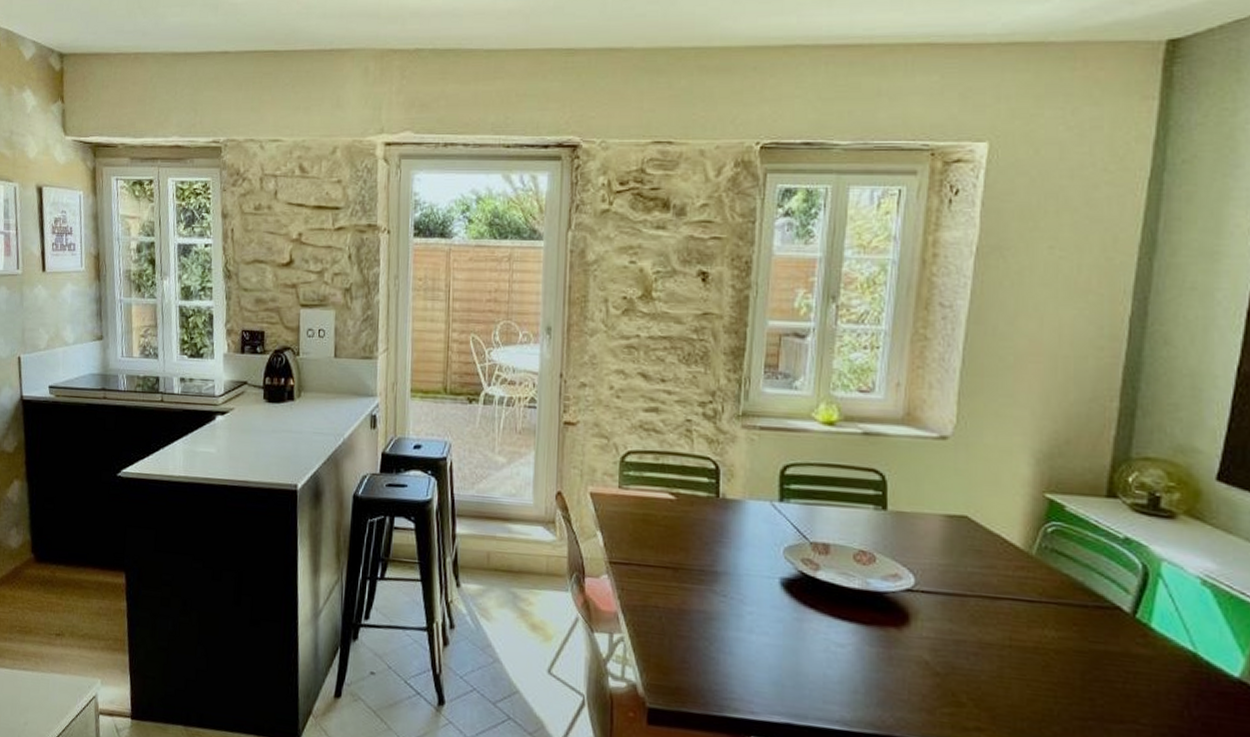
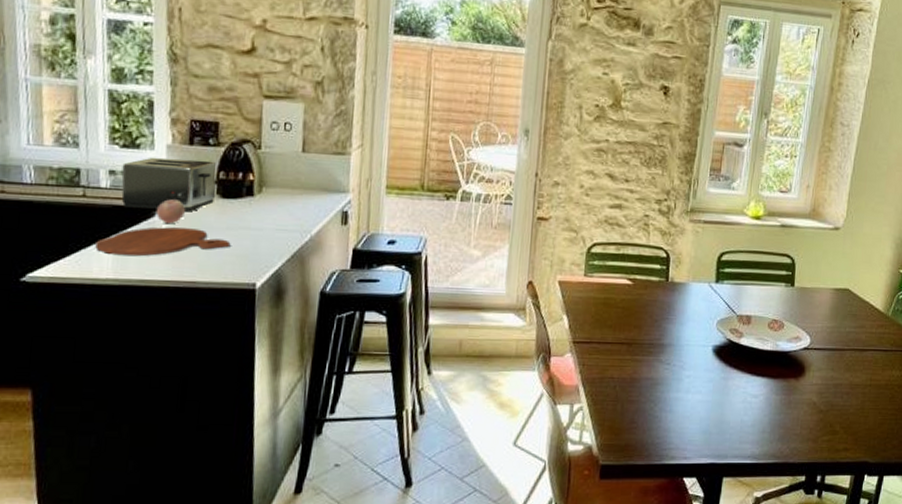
cutting board: none [170,429,276,457] -> present [95,227,231,257]
toaster: none [189,365,263,416] -> present [121,157,217,212]
fruit: none [216,404,239,427] -> present [156,199,186,224]

